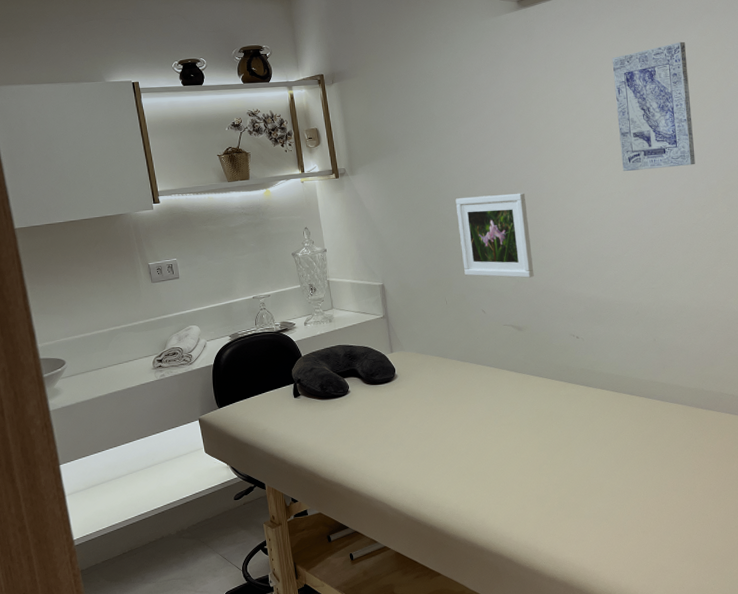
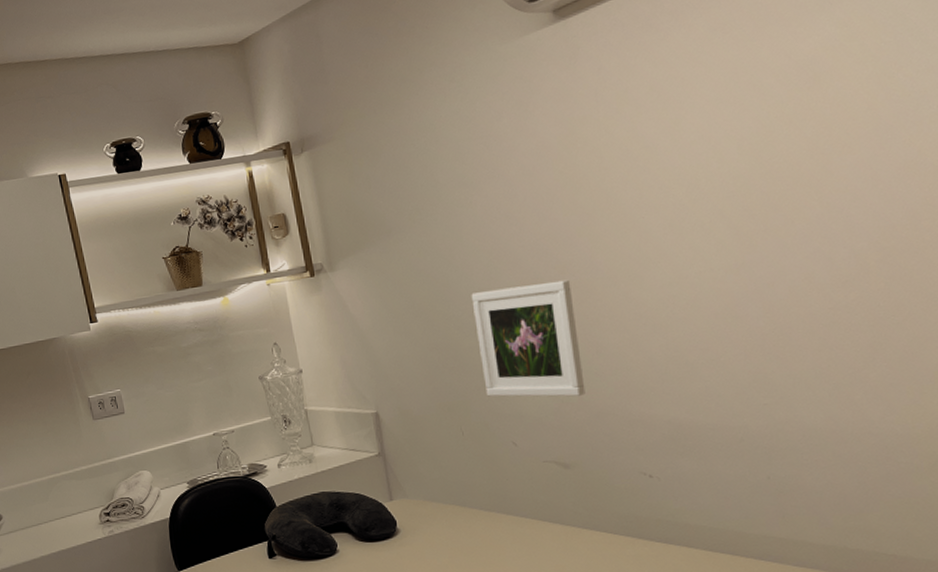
wall art: present [612,41,696,172] -> none [697,39,833,240]

